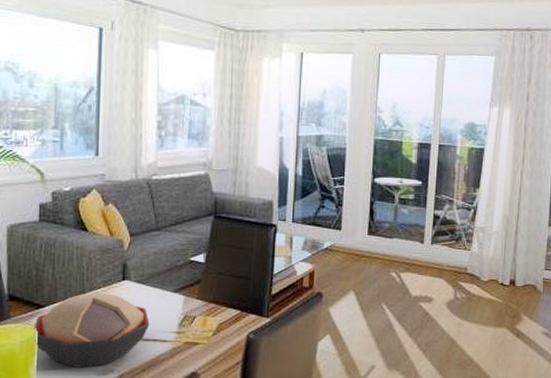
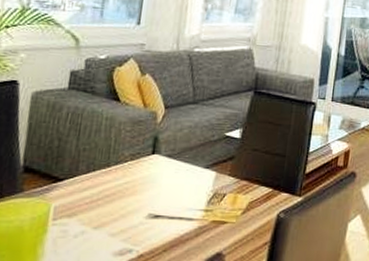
decorative bowl: present [34,293,150,368] -> none [47,167,177,247]

